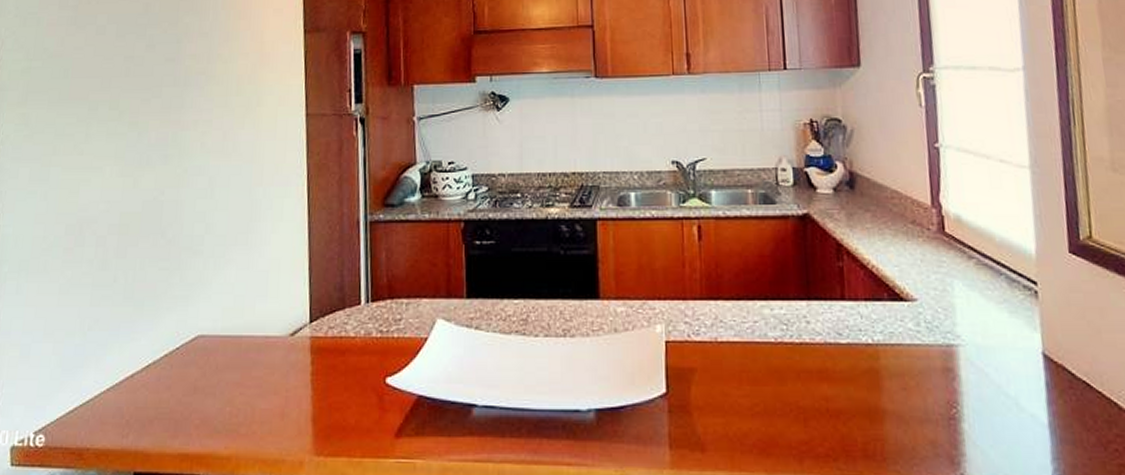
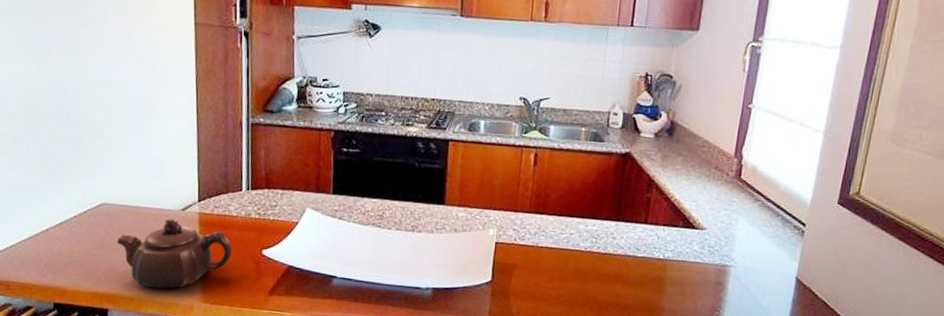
teapot: none [212,347,350,442] -> present [116,218,232,290]

